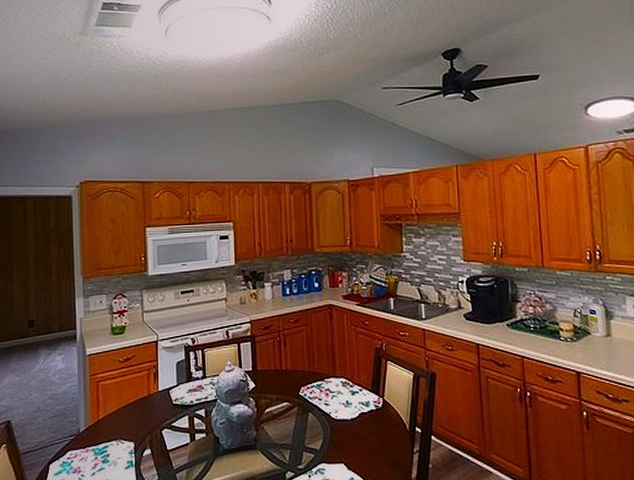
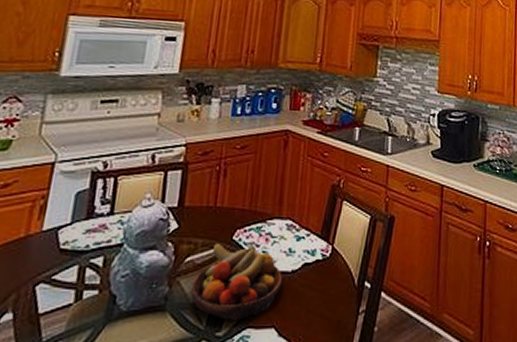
fruit bowl: none [273,397,345,457] -> present [191,242,283,320]

